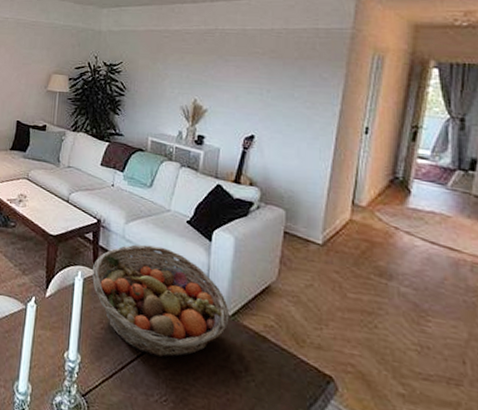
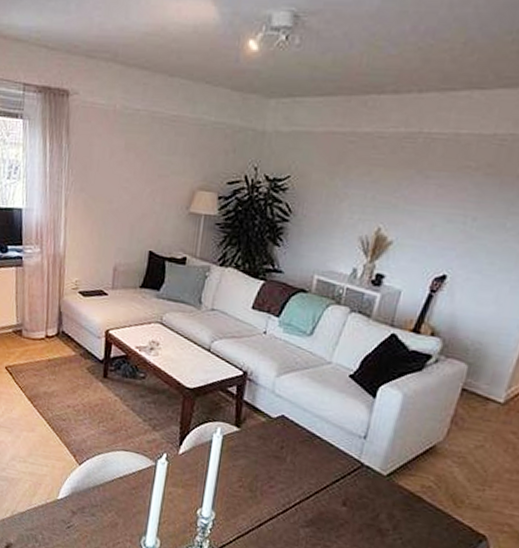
fruit basket: present [92,244,230,358] -> none [233,399,386,516]

